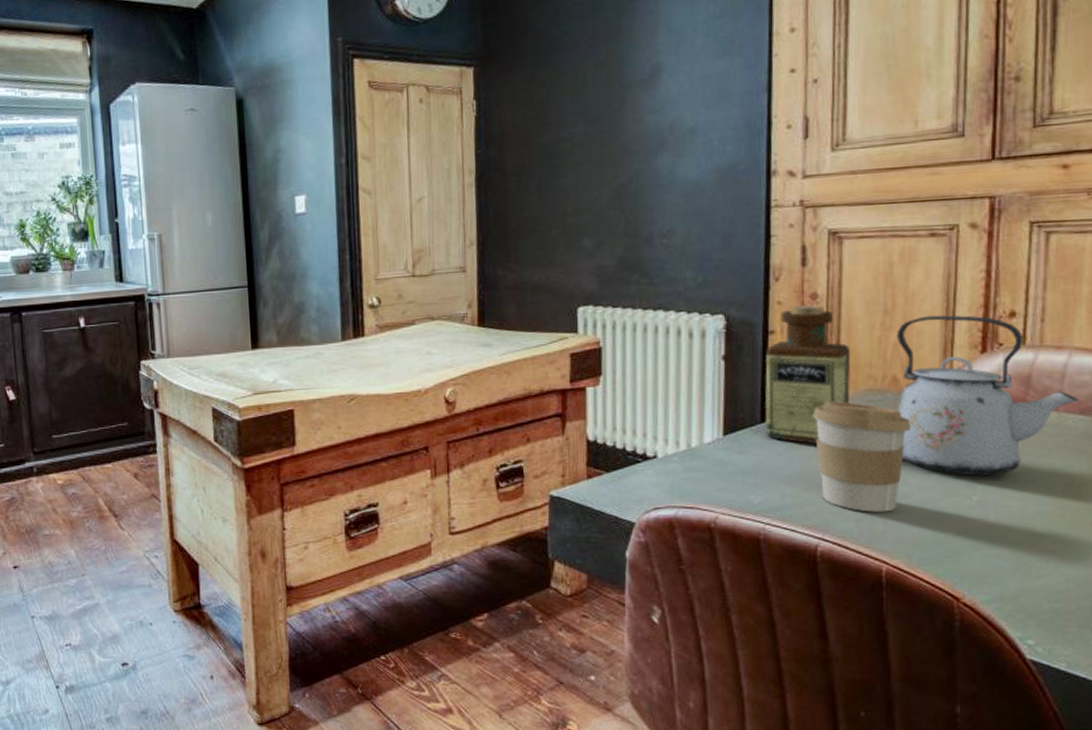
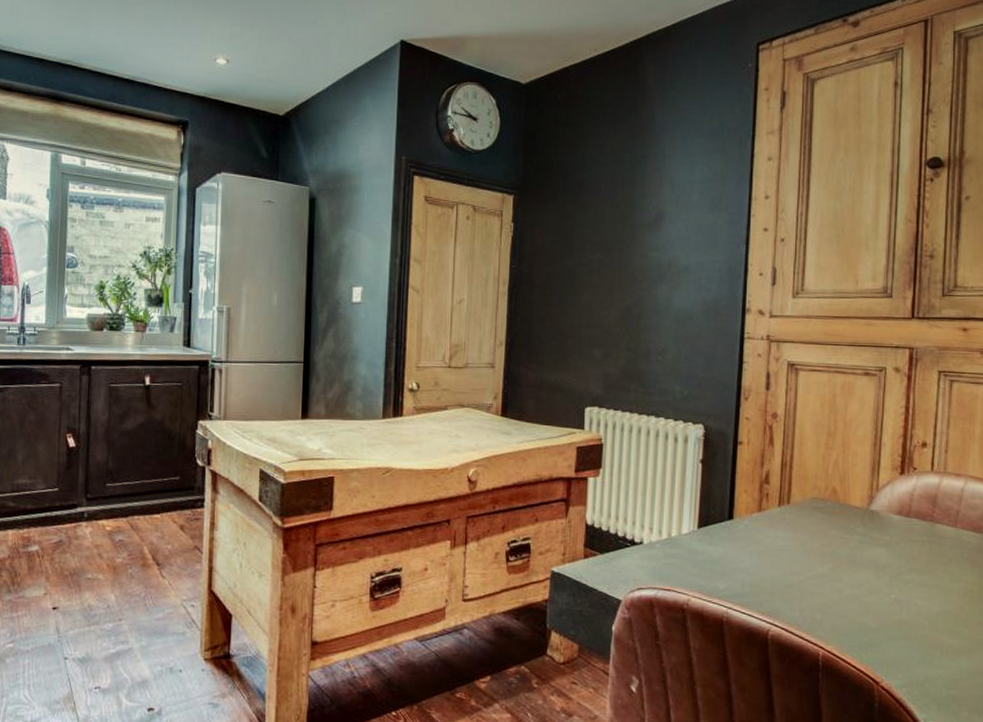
bottle: present [765,305,851,445] -> none [731,422,802,542]
coffee cup: present [813,401,910,512] -> none [770,505,845,604]
kettle: present [897,315,1080,476] -> none [835,440,973,578]

